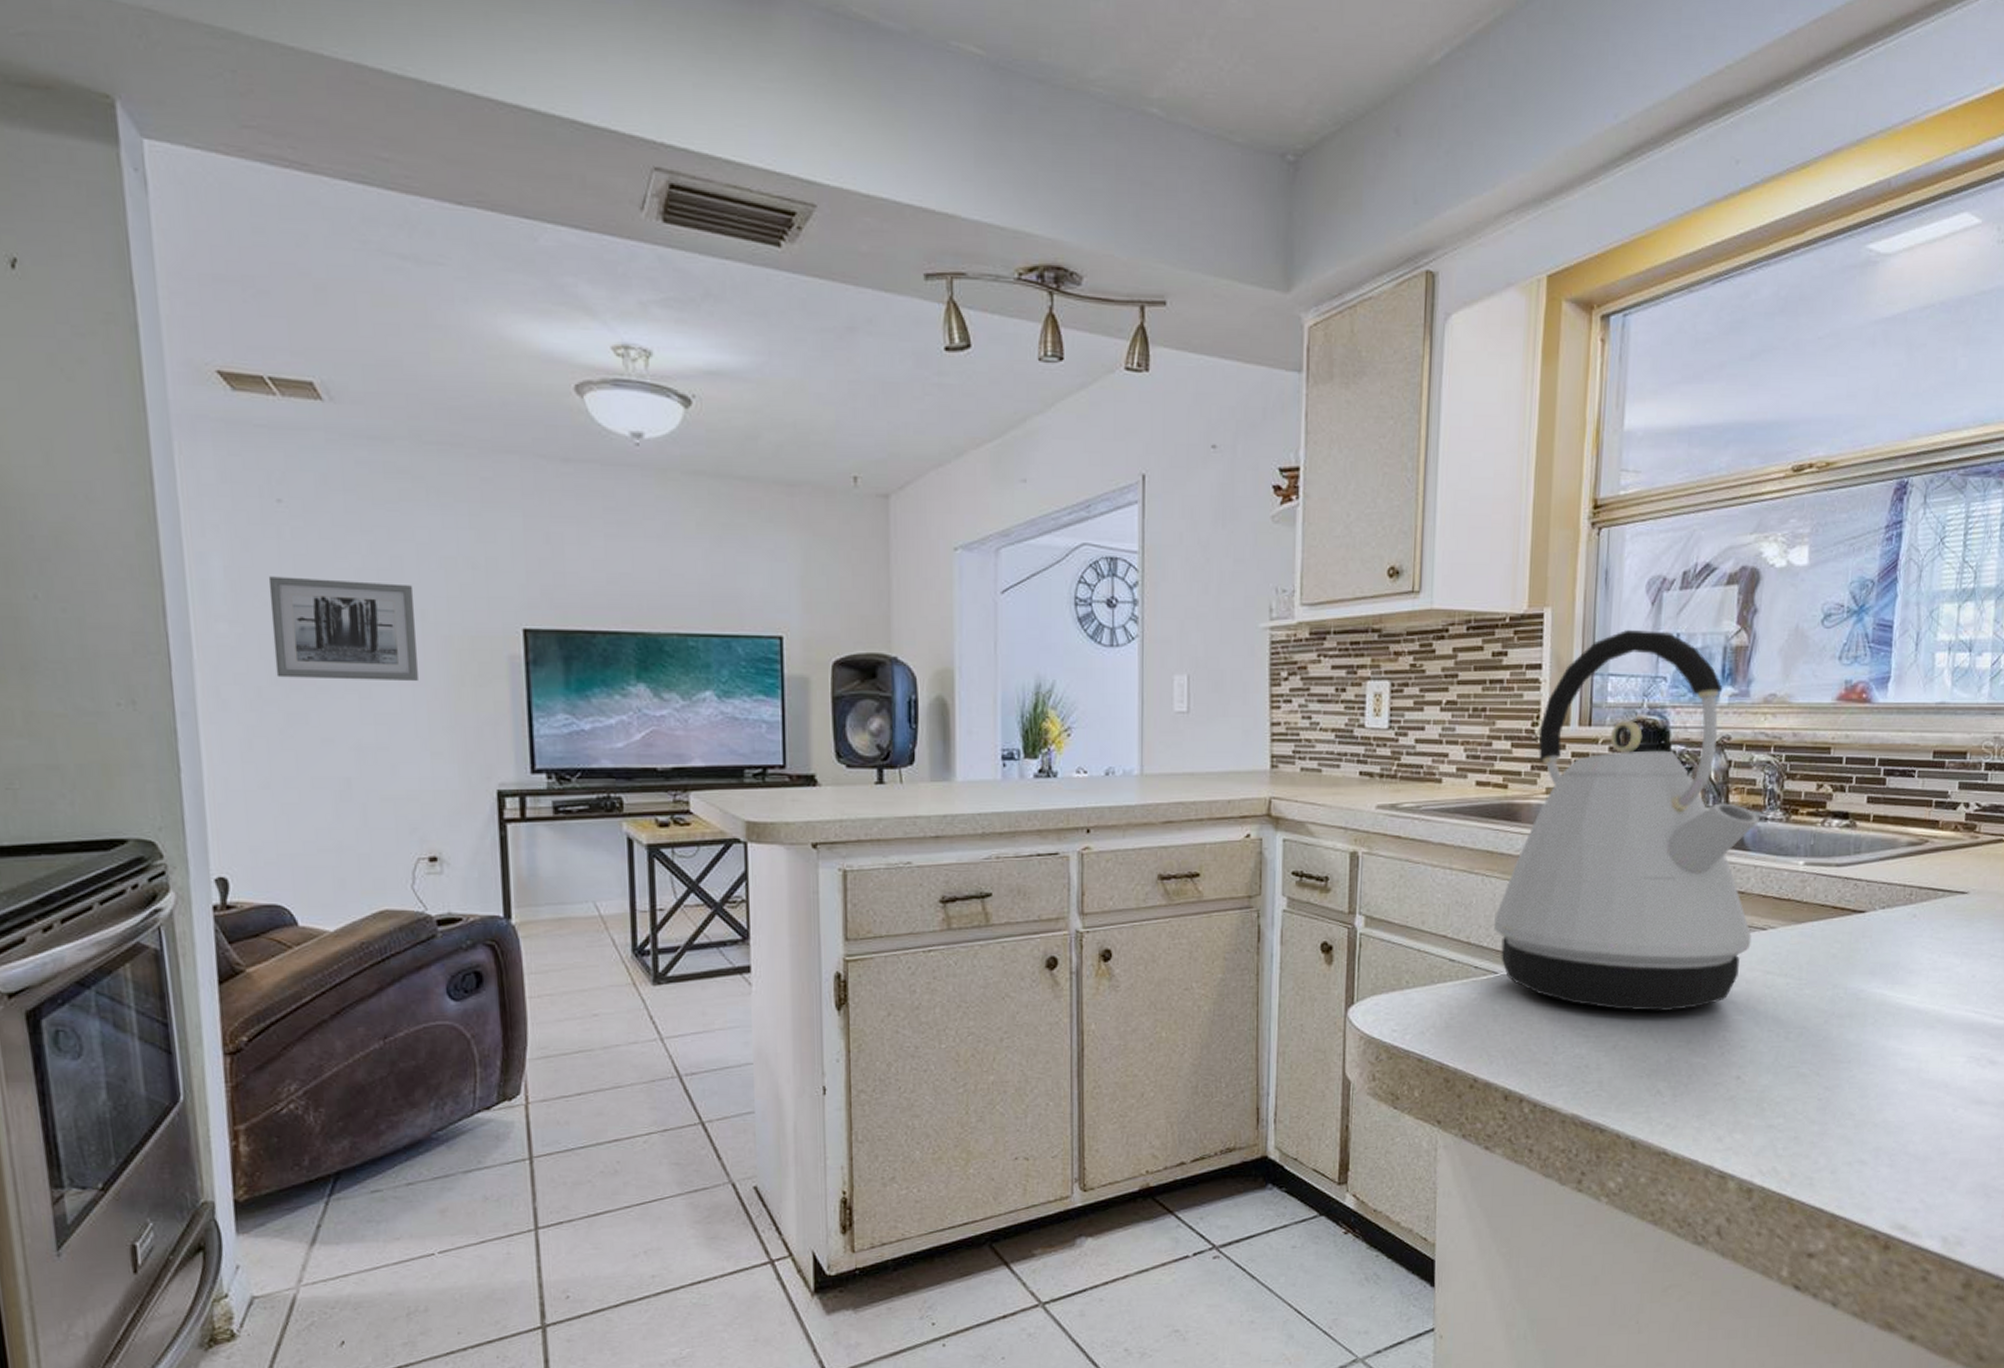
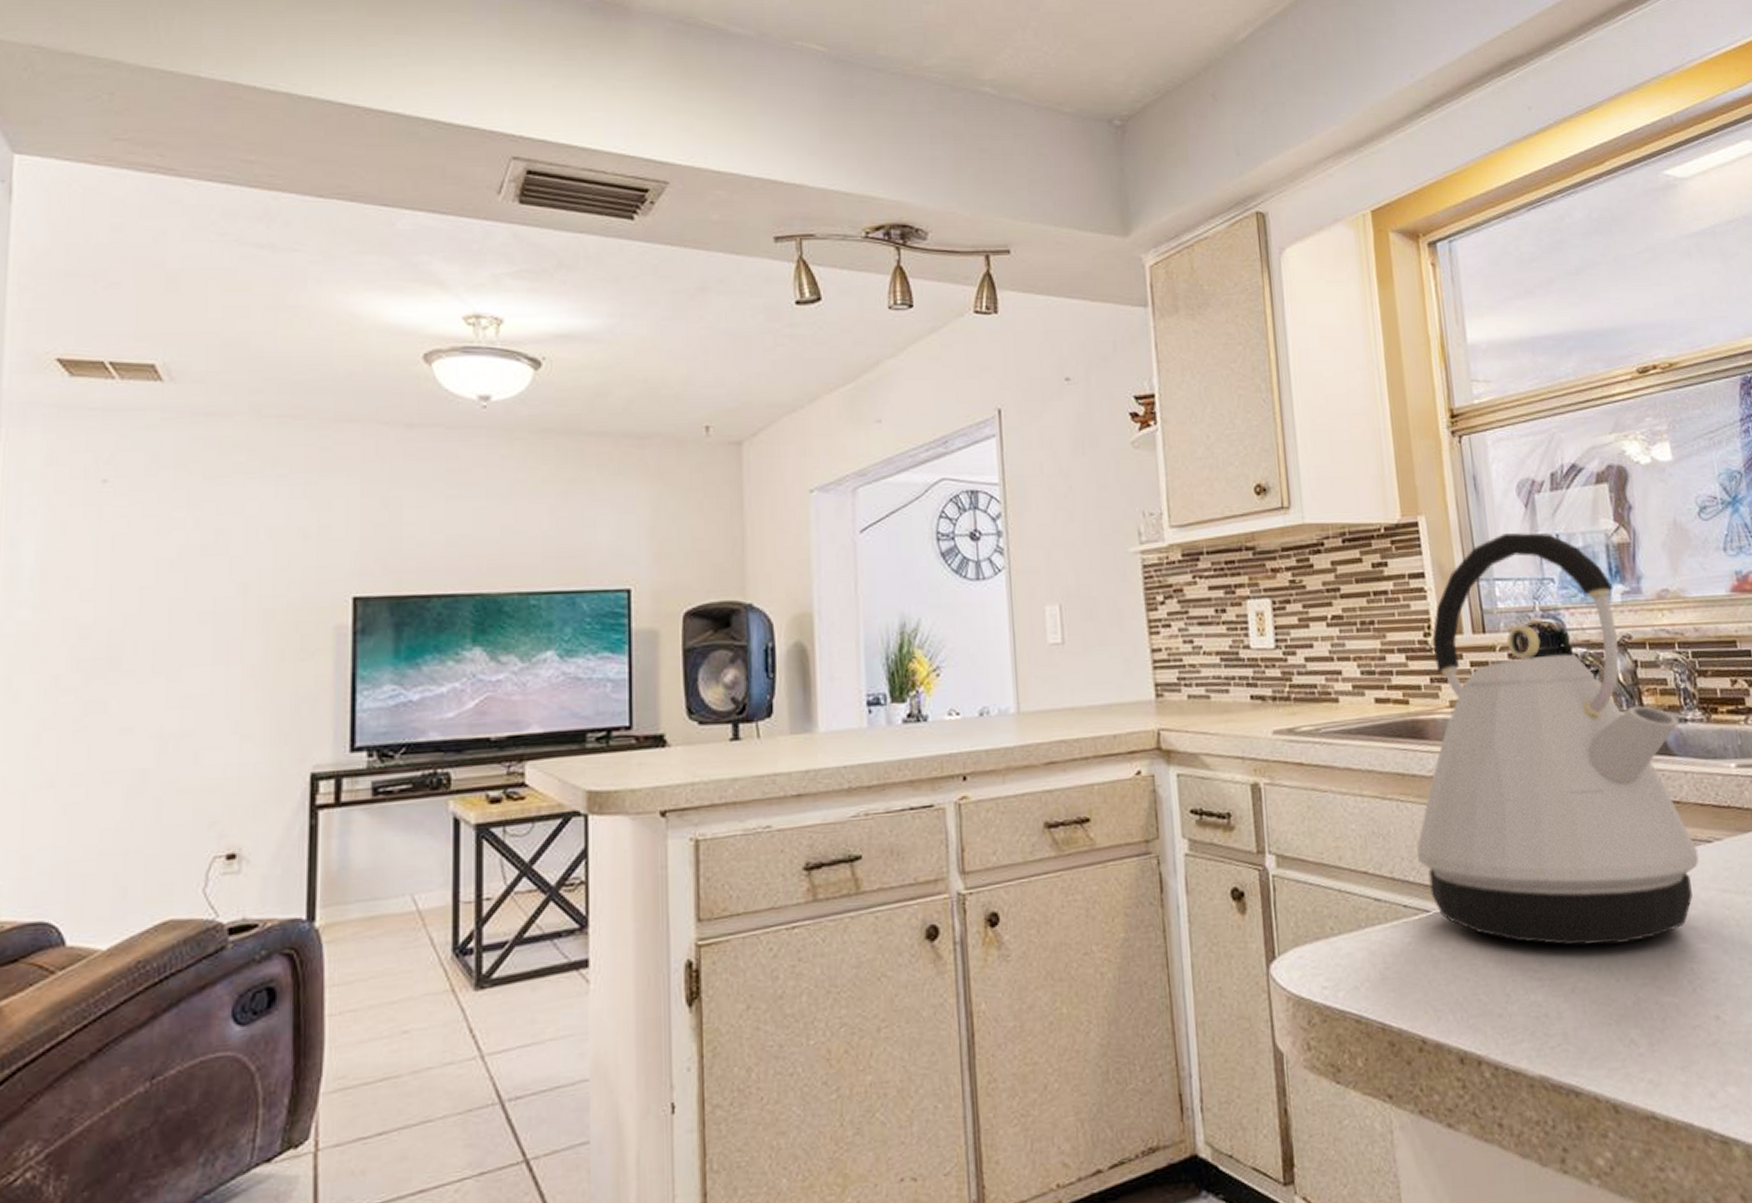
wall art: present [268,576,418,680] -> none [78,557,238,664]

